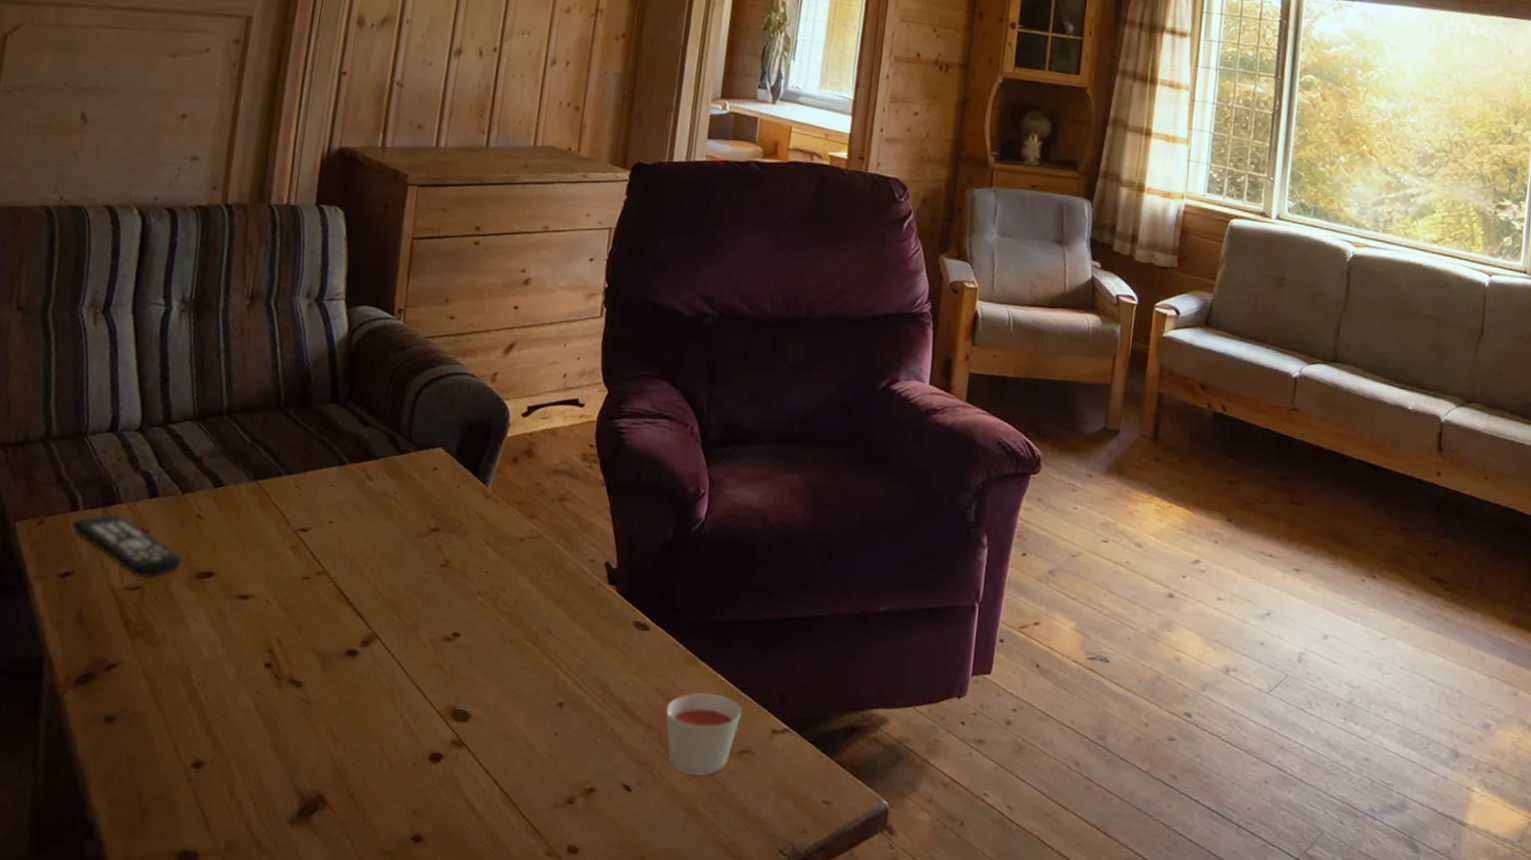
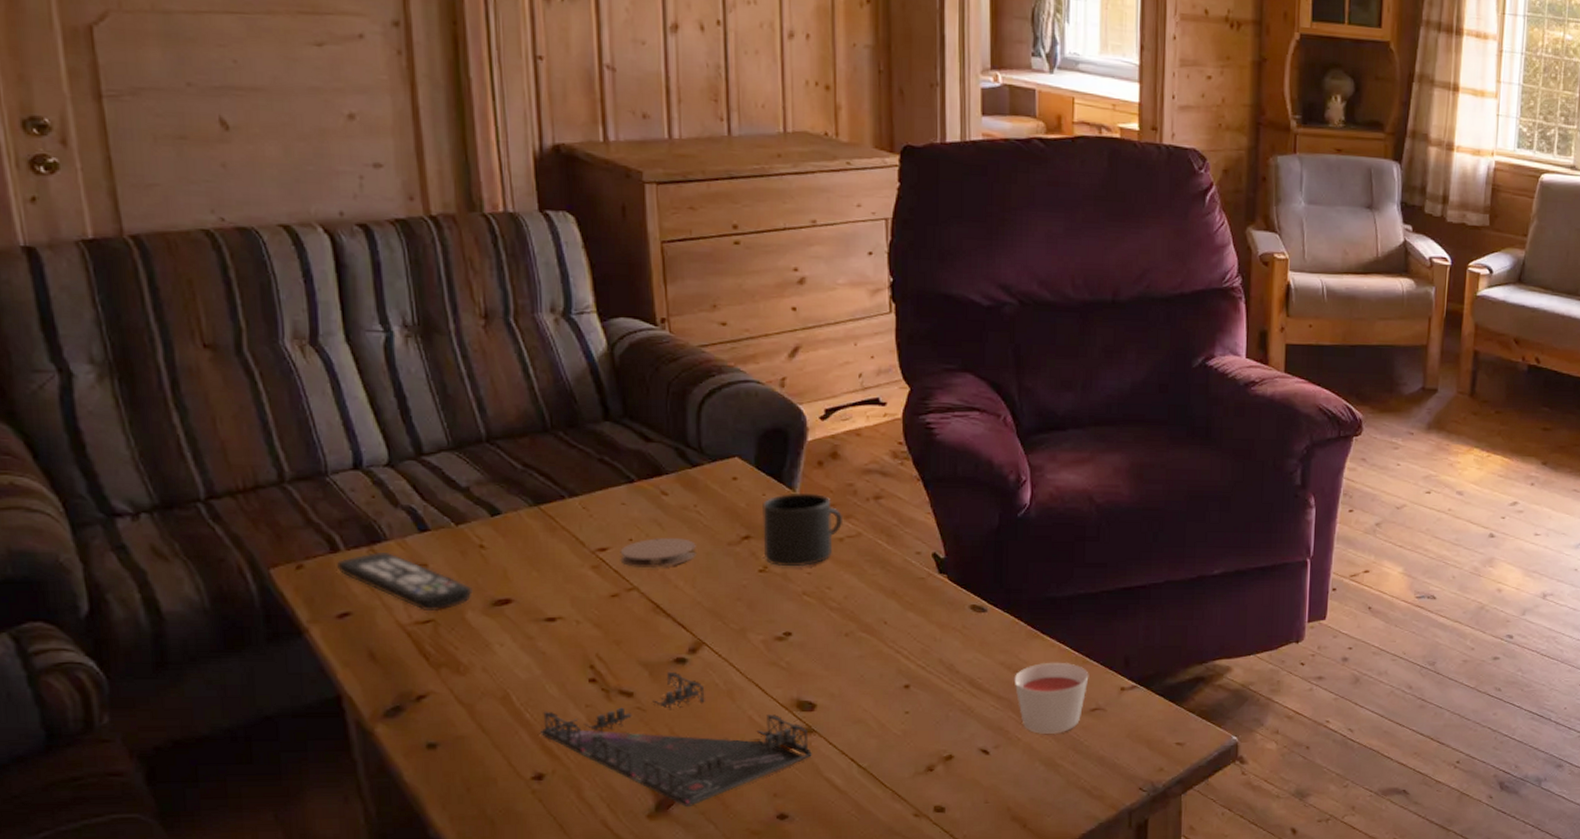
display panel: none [209,663,458,817] -> present [541,671,812,808]
coaster: none [317,522,389,554] -> present [620,538,696,569]
mug: none [448,488,528,565] -> present [762,493,844,567]

